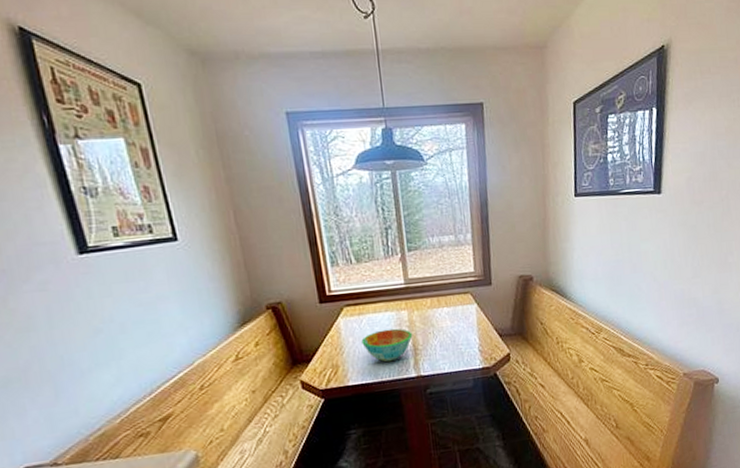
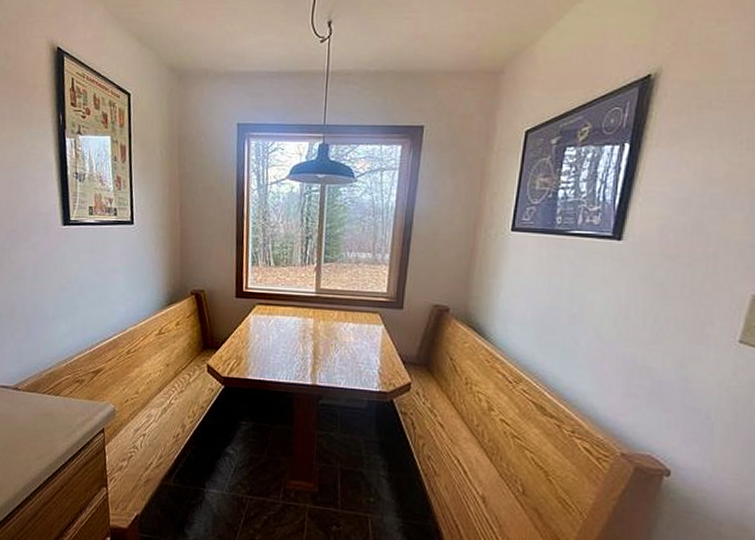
bowl: present [361,328,413,363] -> none [266,333,315,365]

